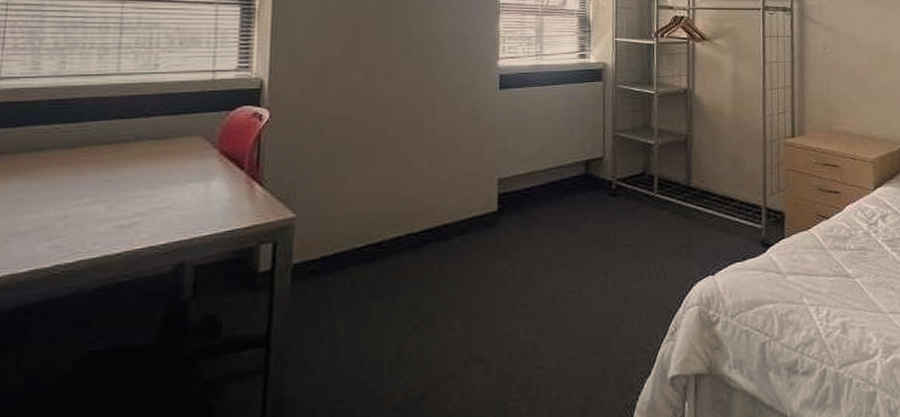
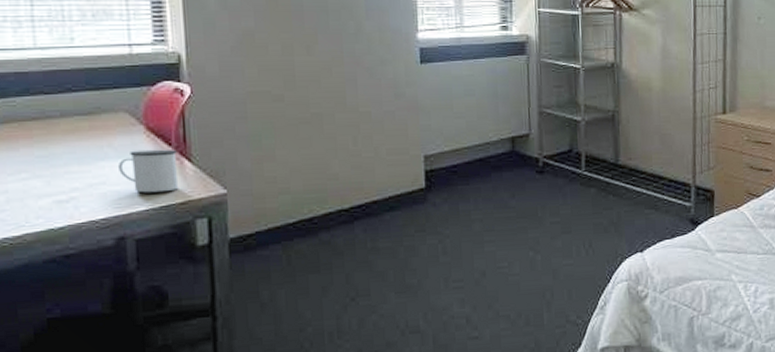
mug: none [185,173,248,218] -> present [117,149,179,193]

